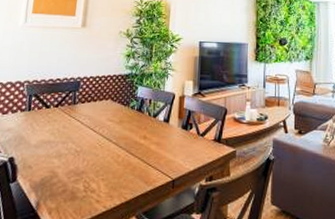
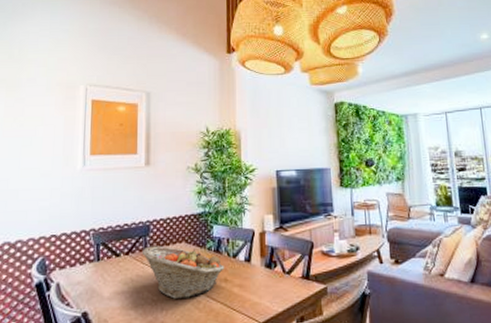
fruit basket: none [70,101,145,152] -> present [141,246,225,299]

